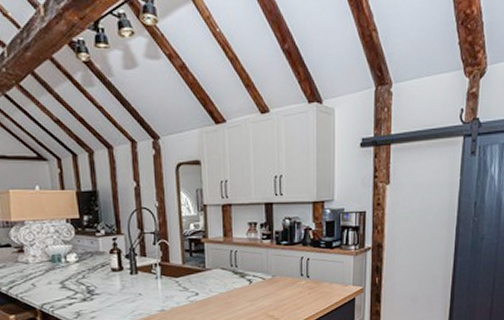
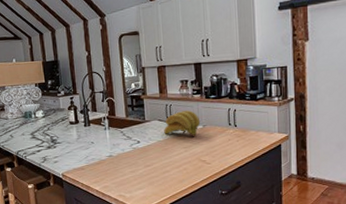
banana bunch: none [227,258,270,289] -> present [164,110,201,138]

